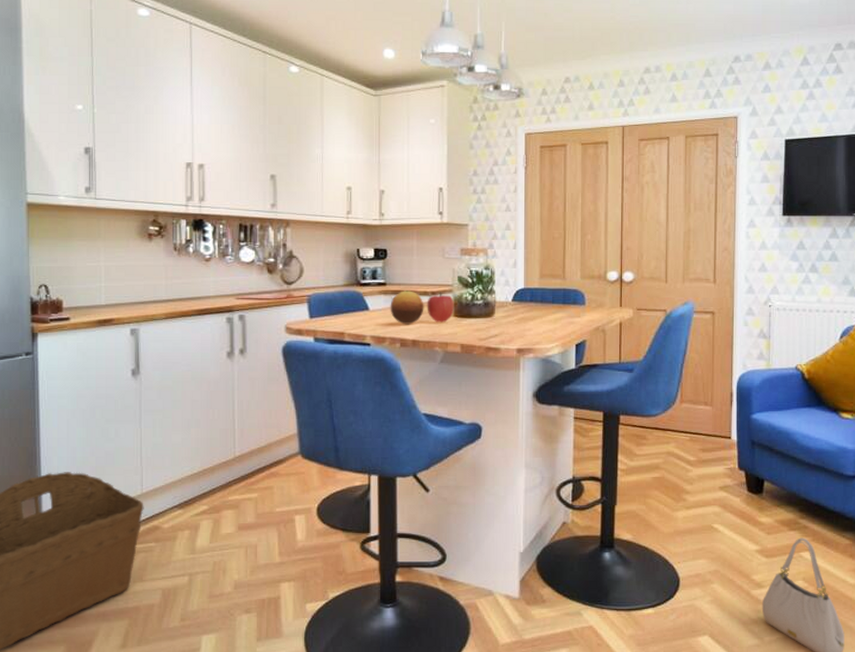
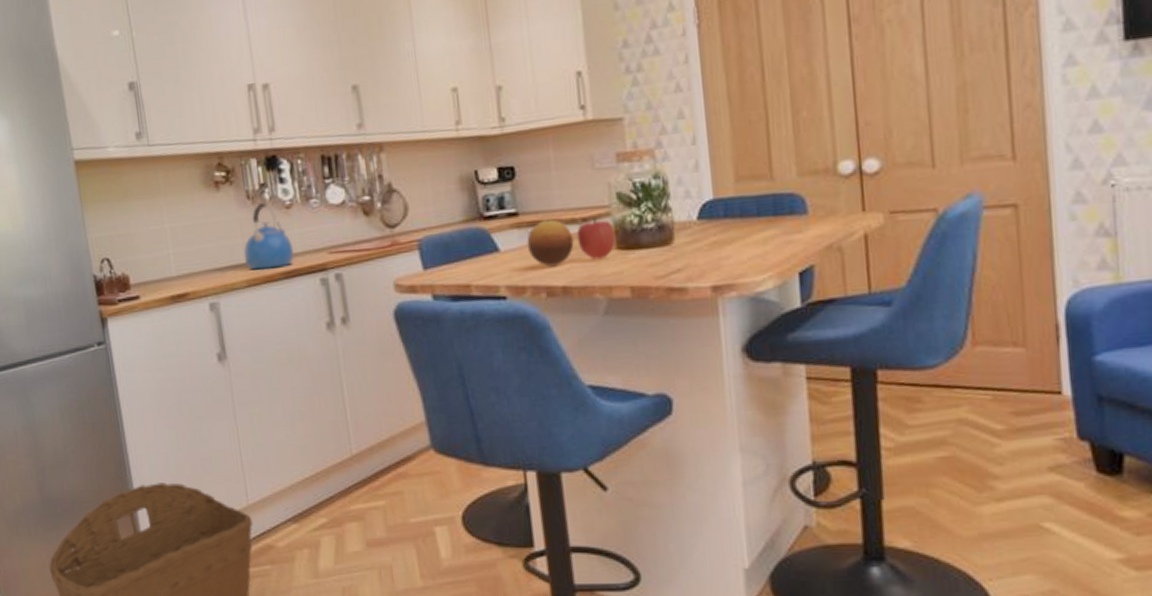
kettle: none [165,254,208,307] -> present [243,202,294,271]

